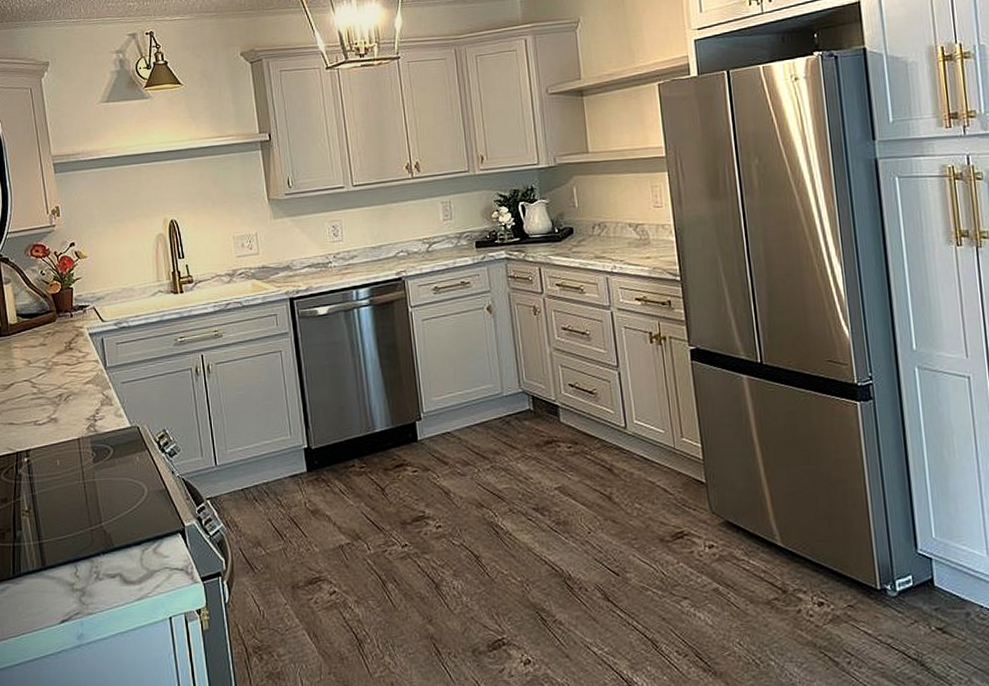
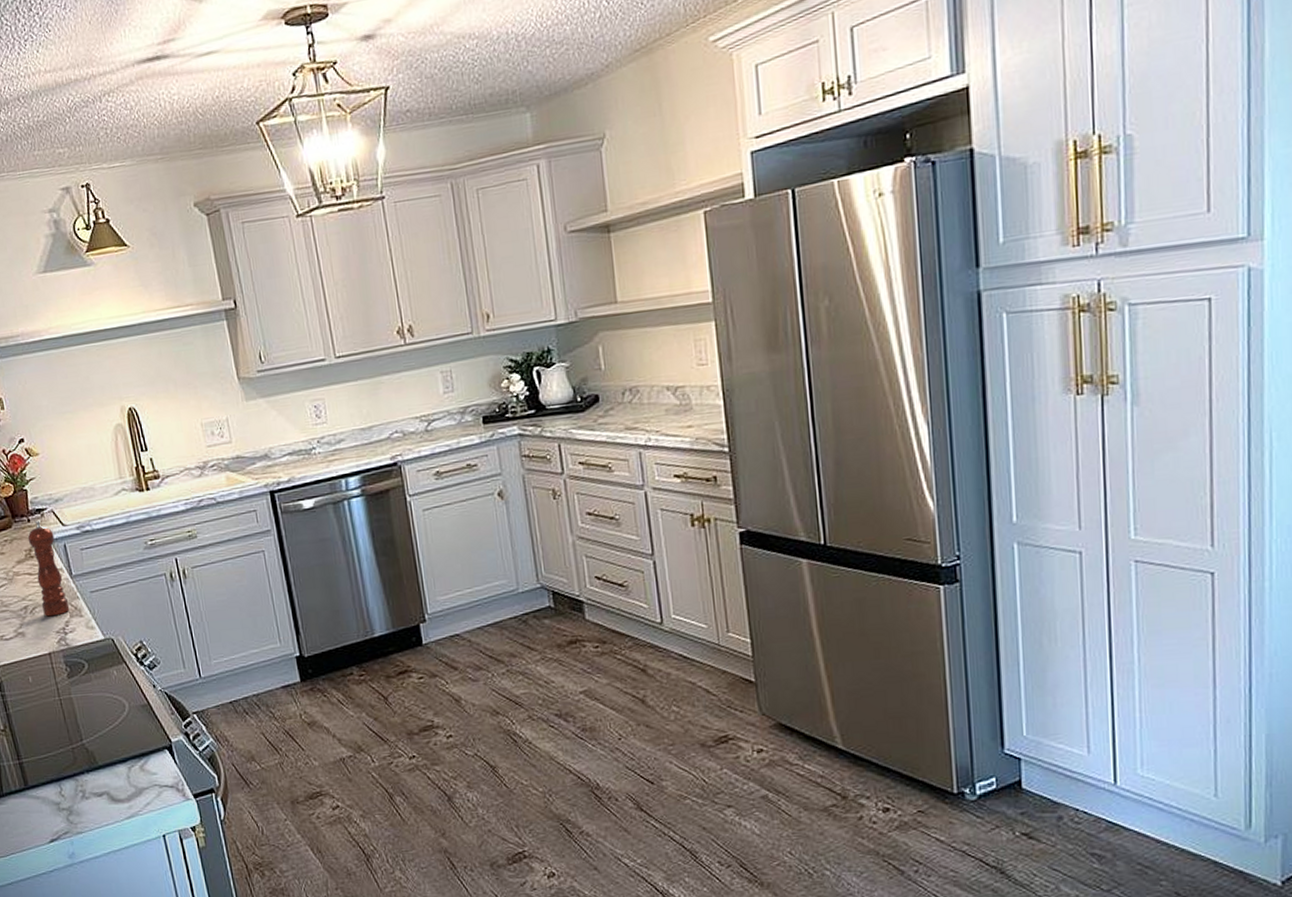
pepper mill: none [69,315,101,405] -> present [27,520,70,617]

